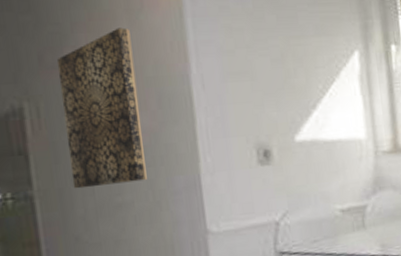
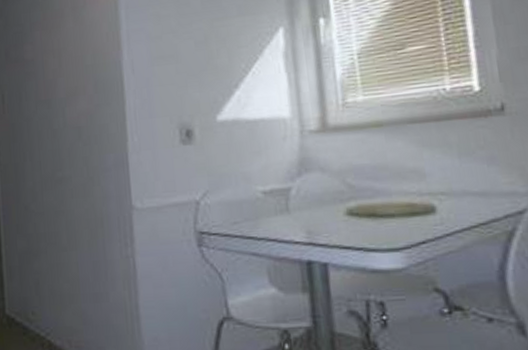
wall art: present [56,27,147,189] -> none [18,23,83,164]

